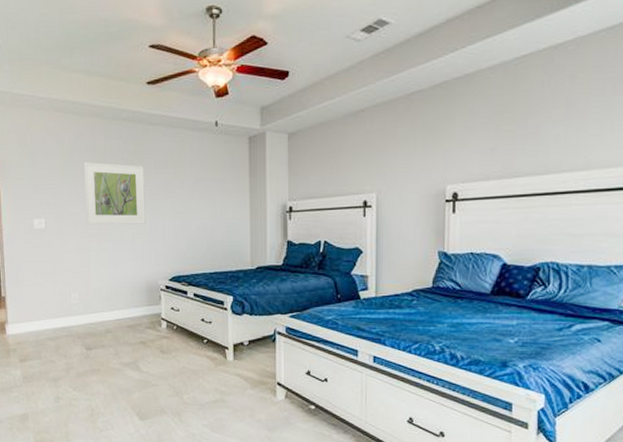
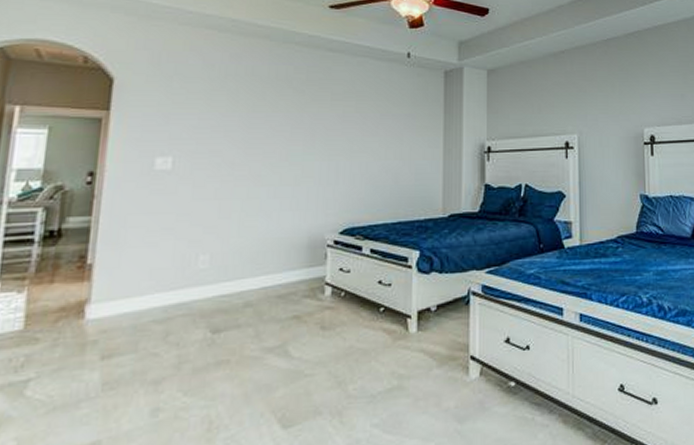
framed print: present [84,162,146,225] -> none [233,89,318,165]

